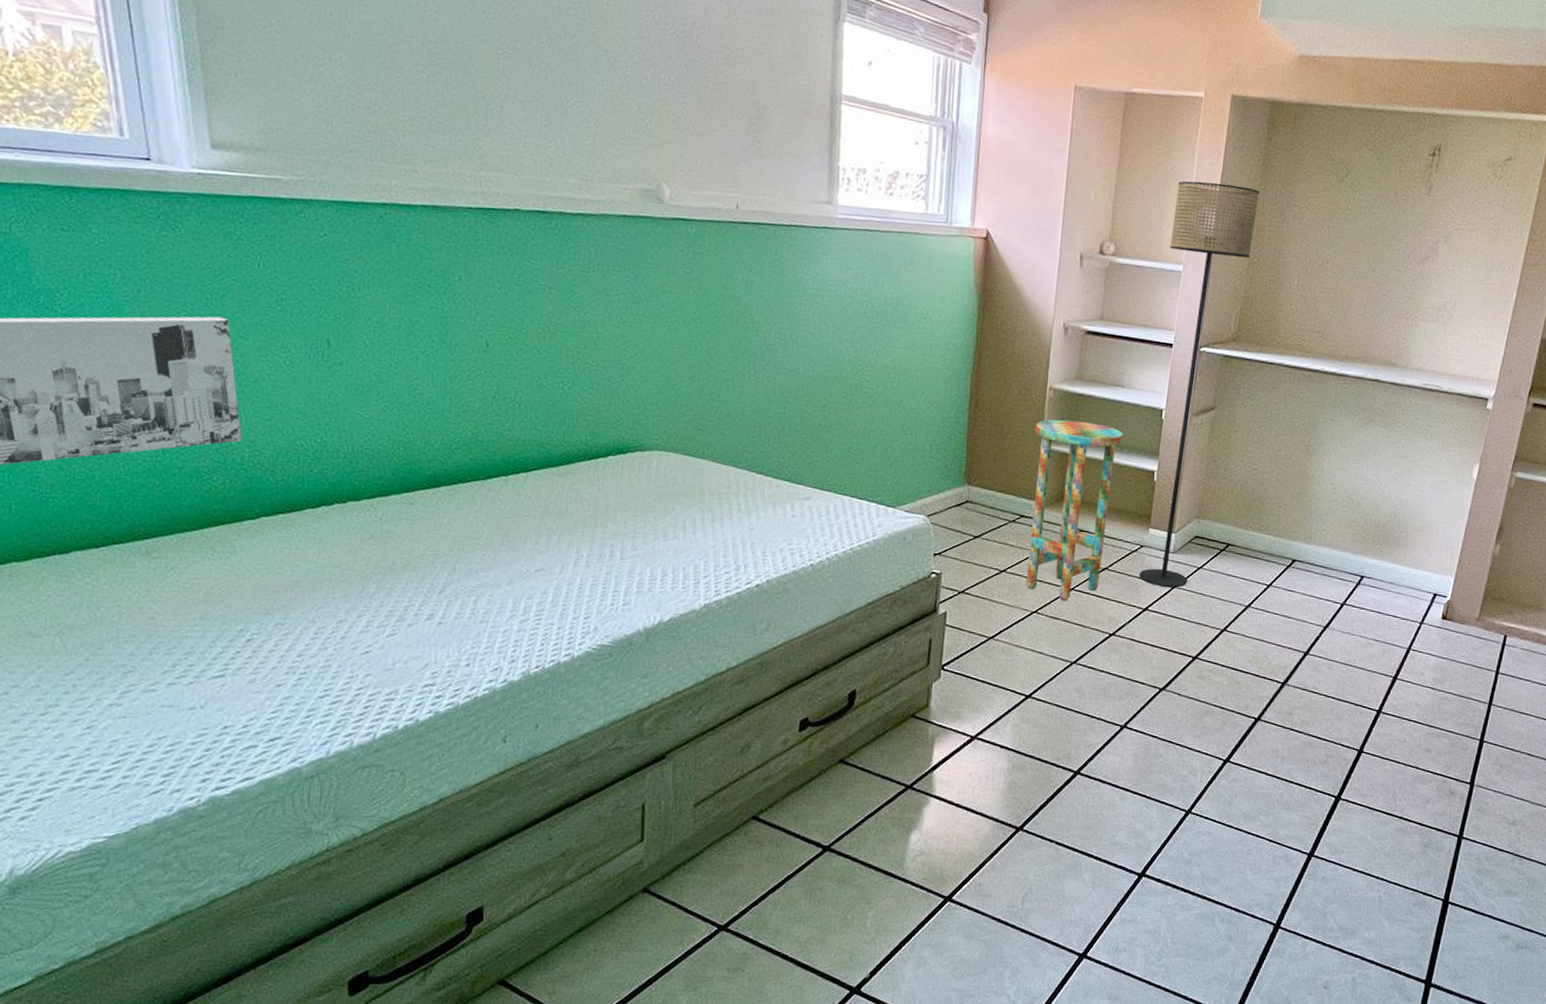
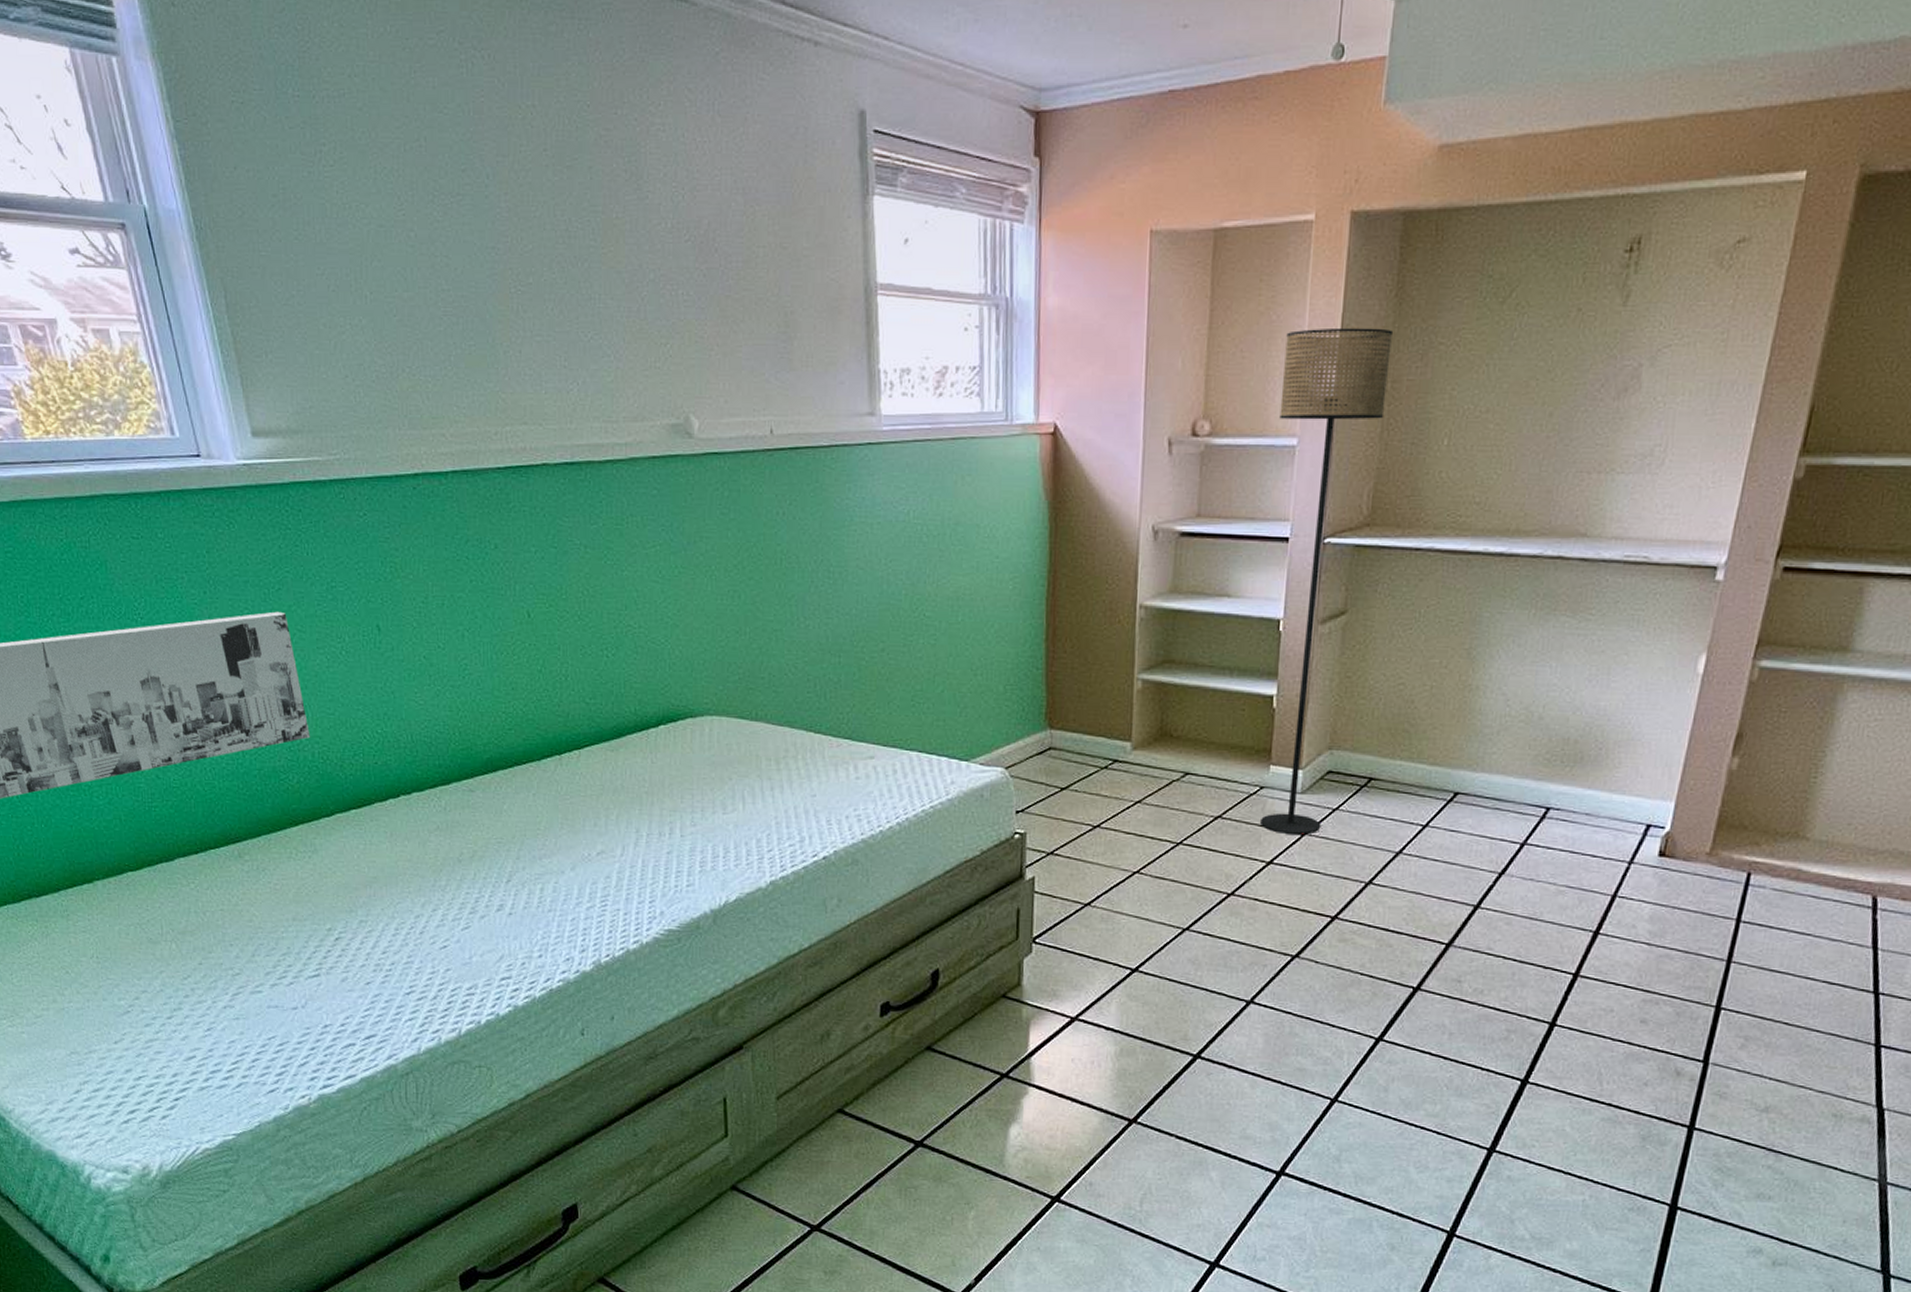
side table: present [1026,419,1124,602] -> none [1125,642,1233,858]

